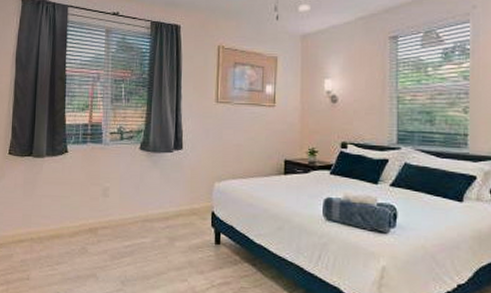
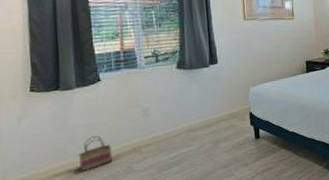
basket: none [41,208,71,243] -> present [78,135,113,172]

